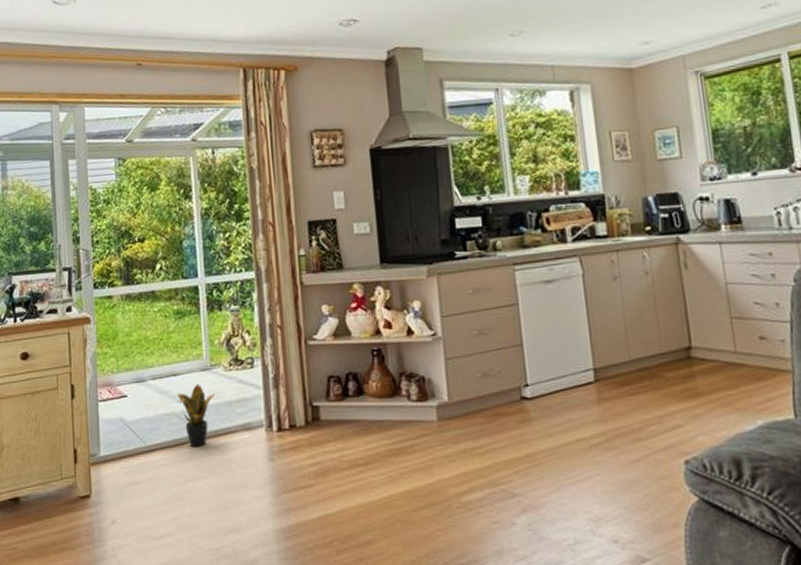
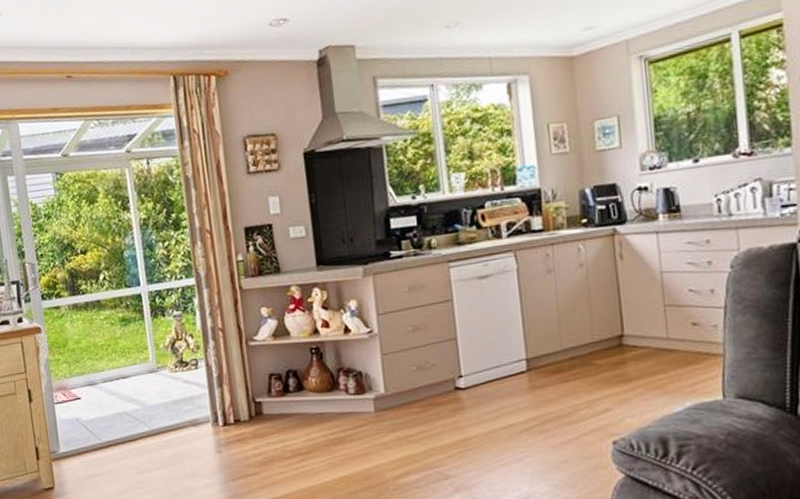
potted plant: present [177,383,216,448] -> none [128,384,163,443]

